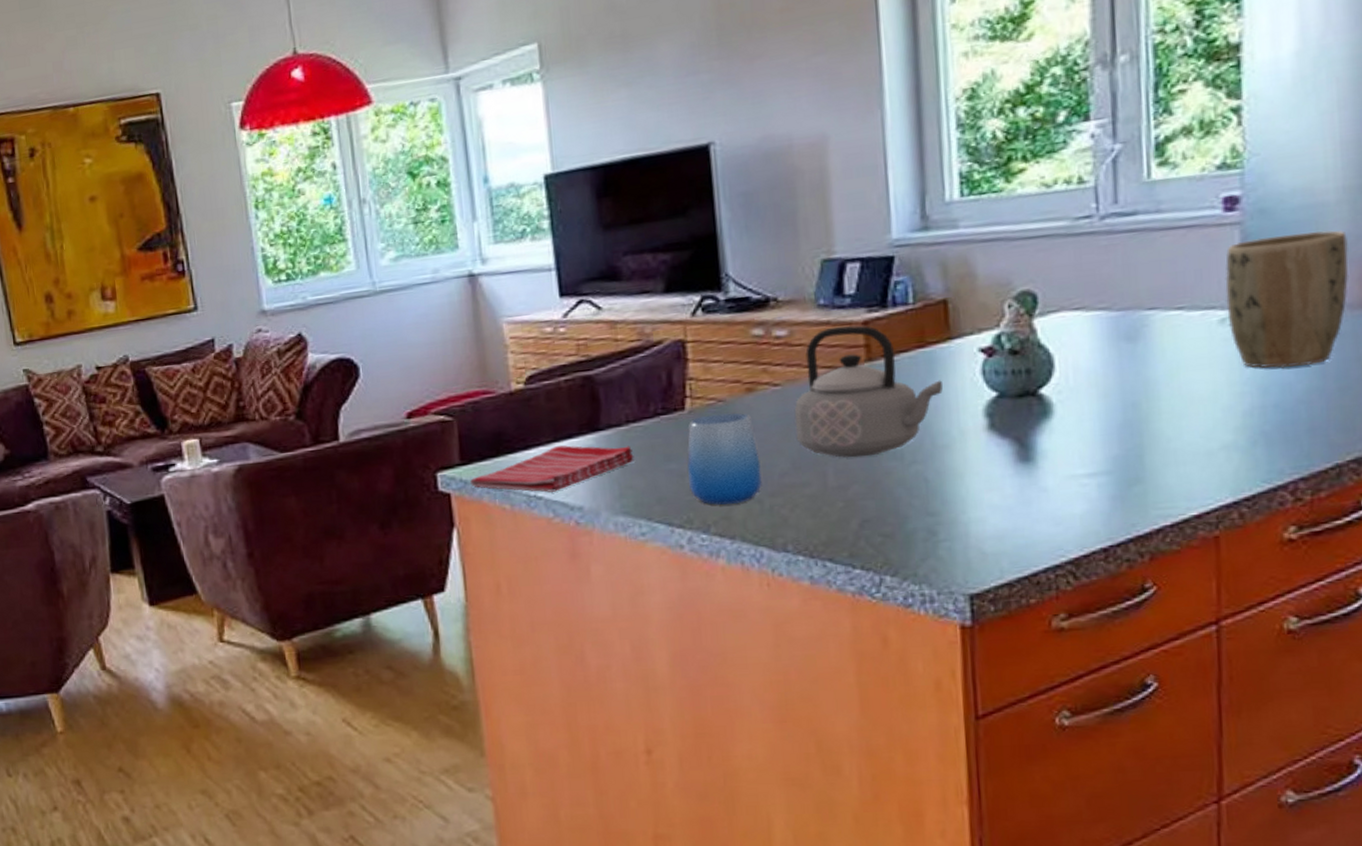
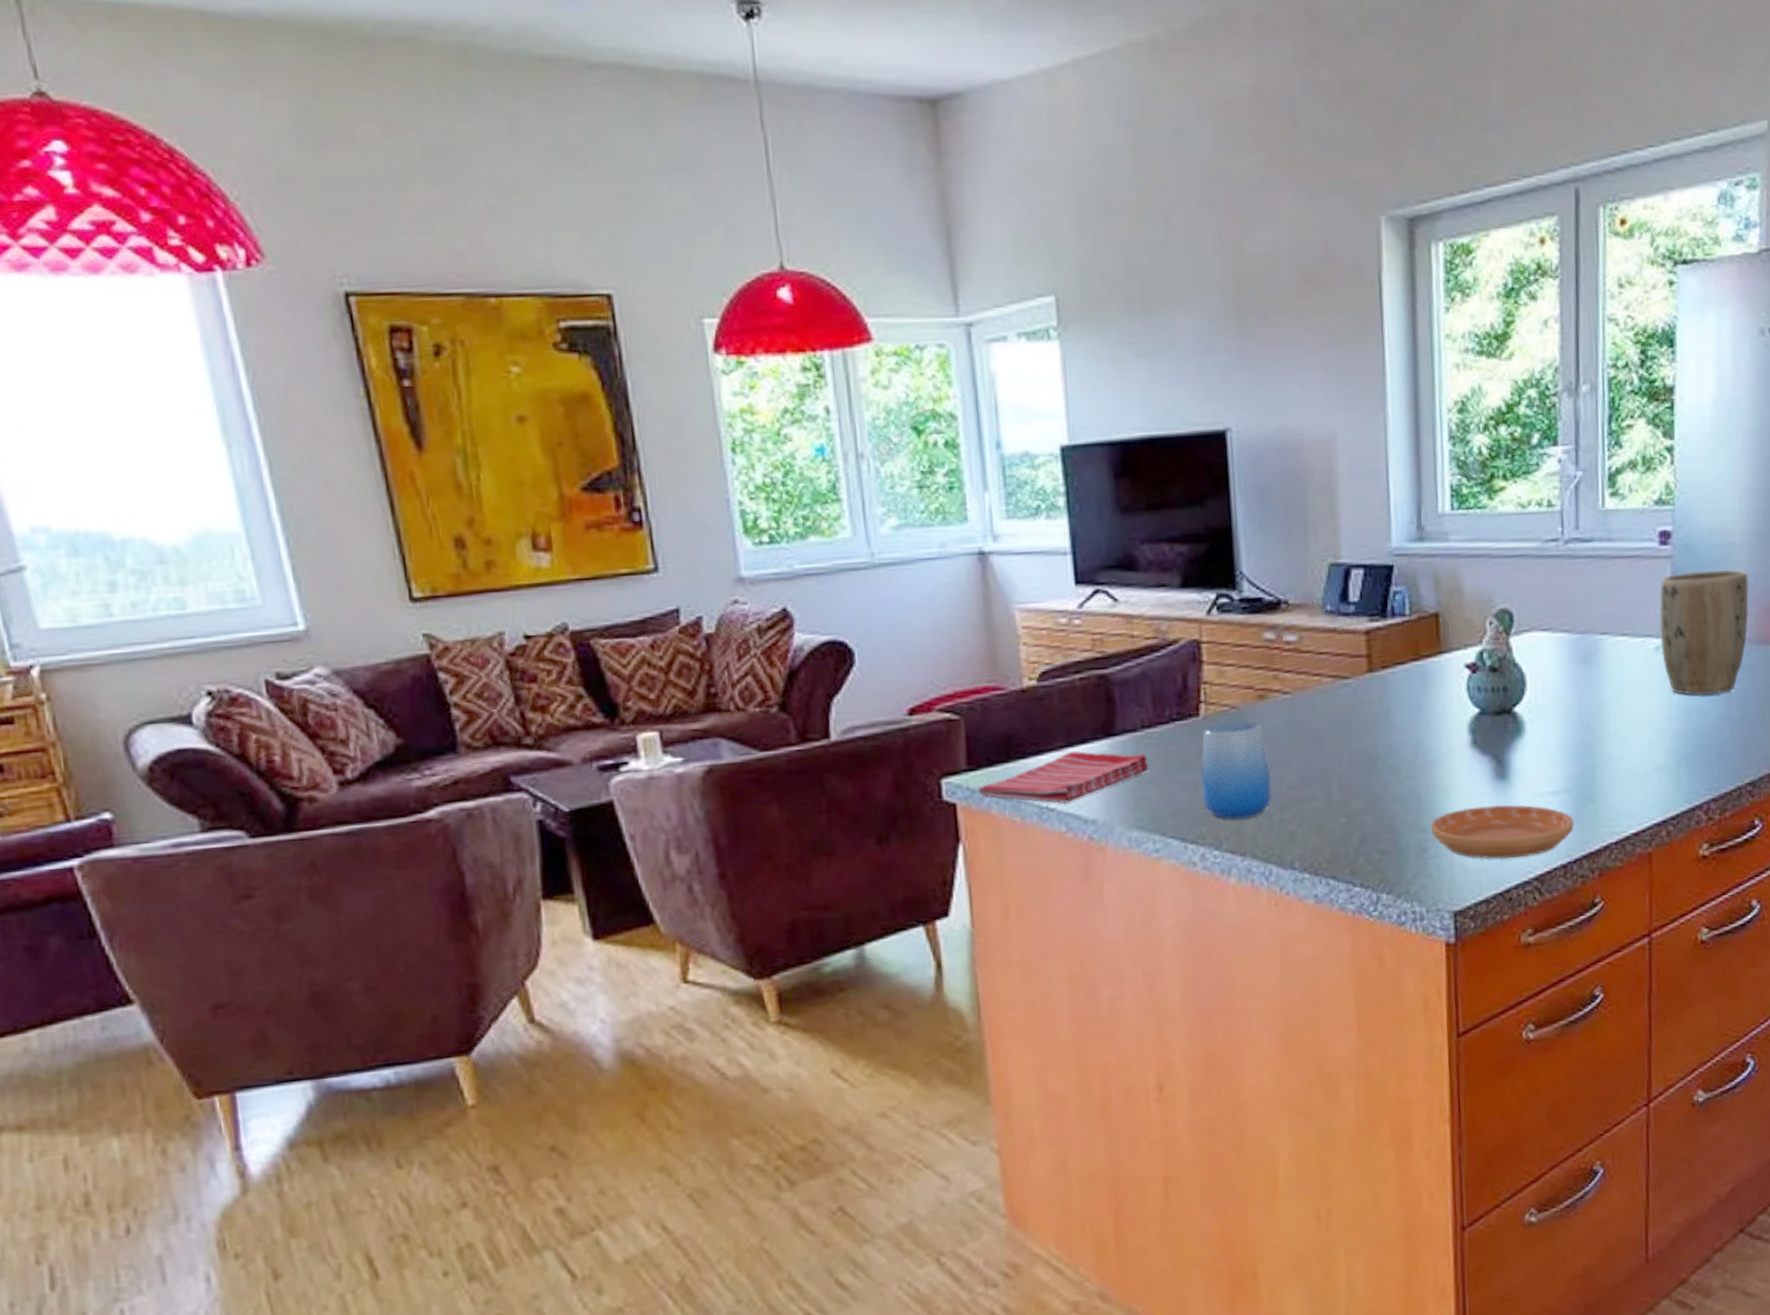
teapot: present [794,325,943,458] -> none [1302,634,1434,772]
saucer: none [941,487,1117,543] -> present [1430,805,1574,859]

